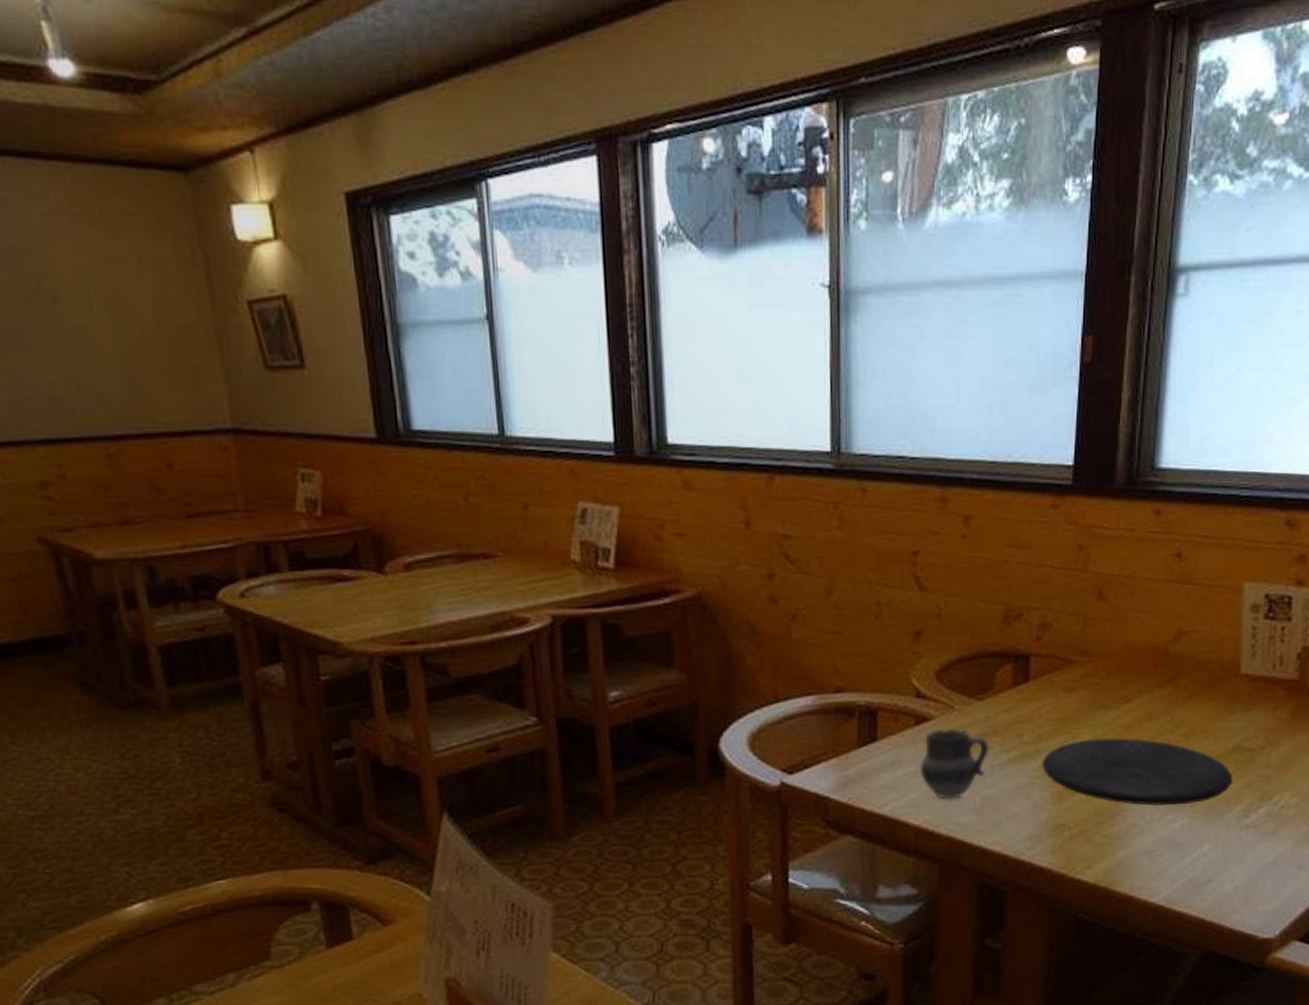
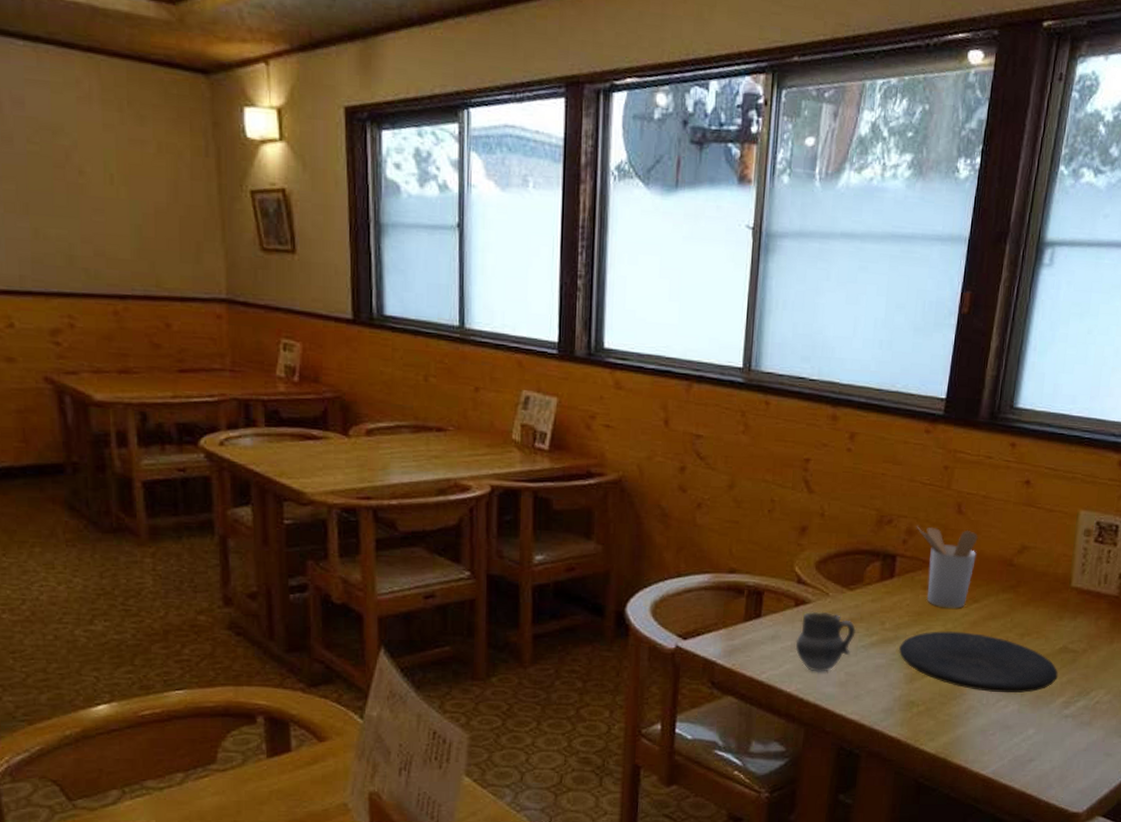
utensil holder: none [1050,617,1125,712] -> present [916,526,978,609]

